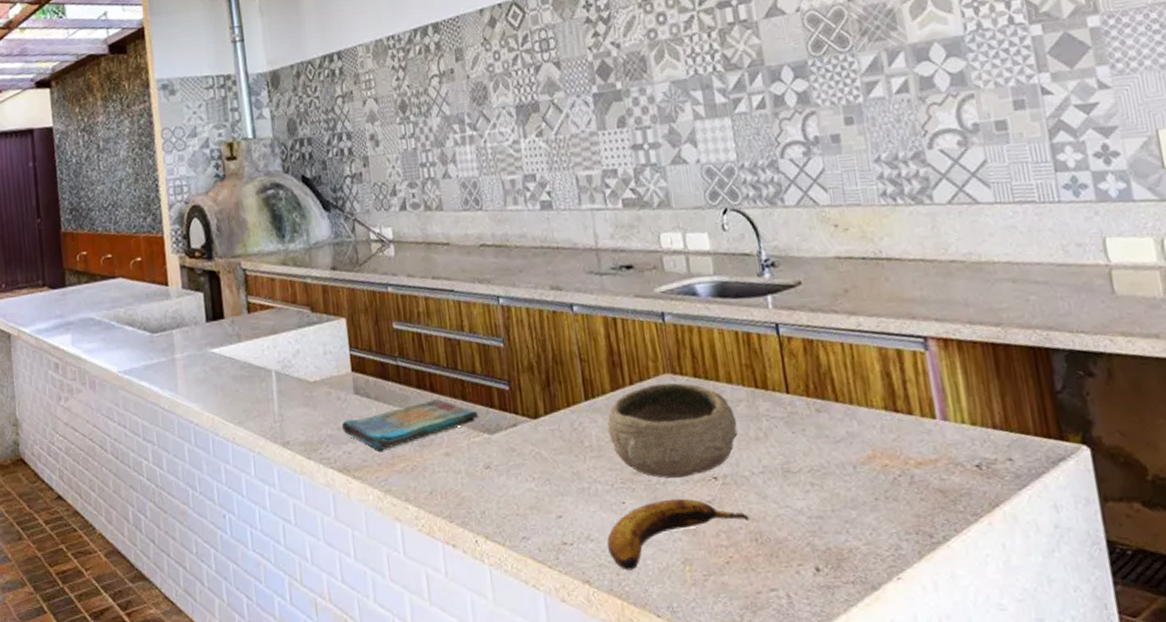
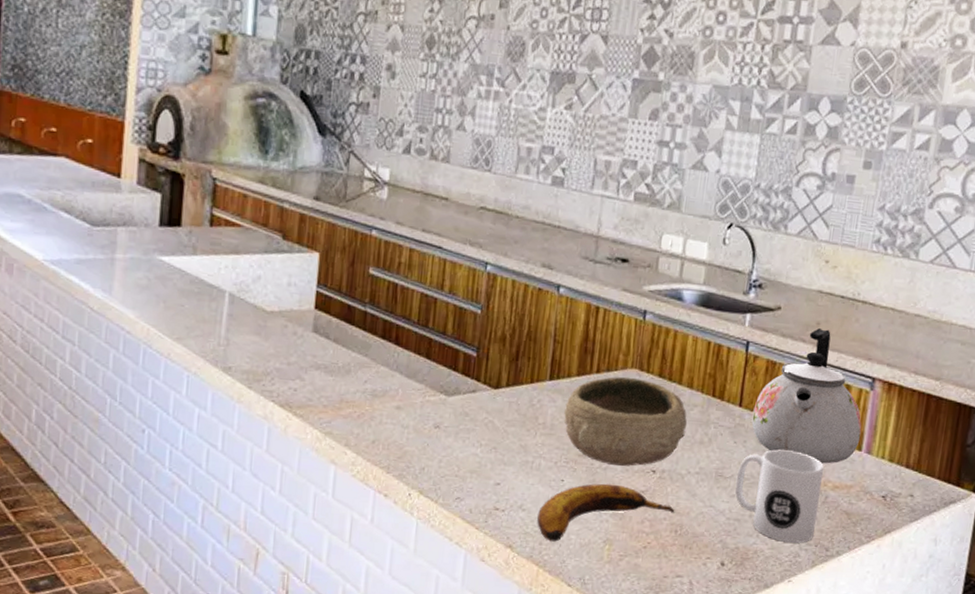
dish towel: present [341,398,479,451] -> none [292,351,440,393]
kettle: none [802,294,931,440] -> present [751,327,862,464]
mug: none [805,431,911,535] -> present [735,449,824,543]

